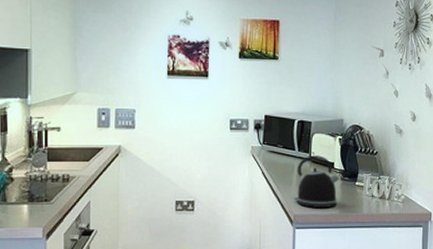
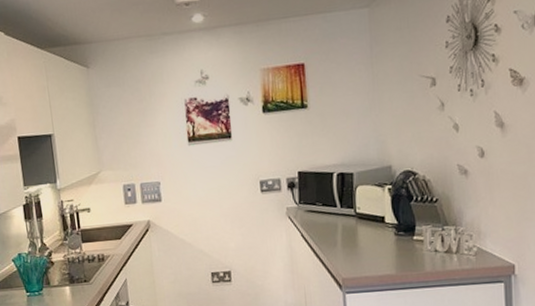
kettle: present [294,155,340,208] -> none [340,210,393,270]

